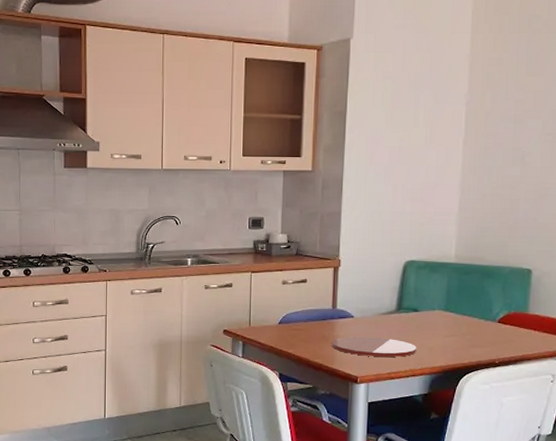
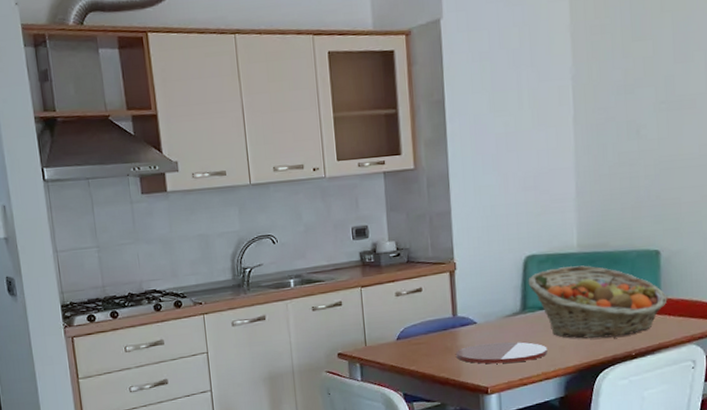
fruit basket: none [405,275,534,345] -> present [528,265,668,339]

